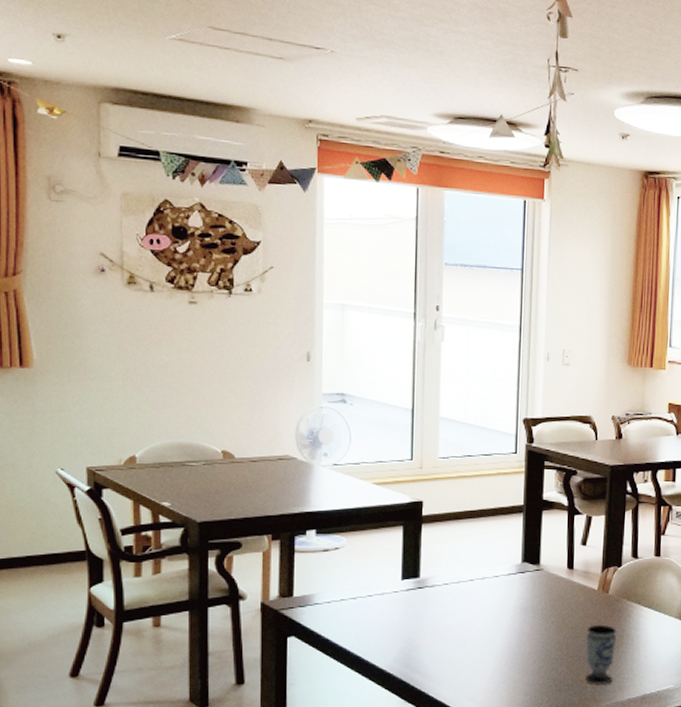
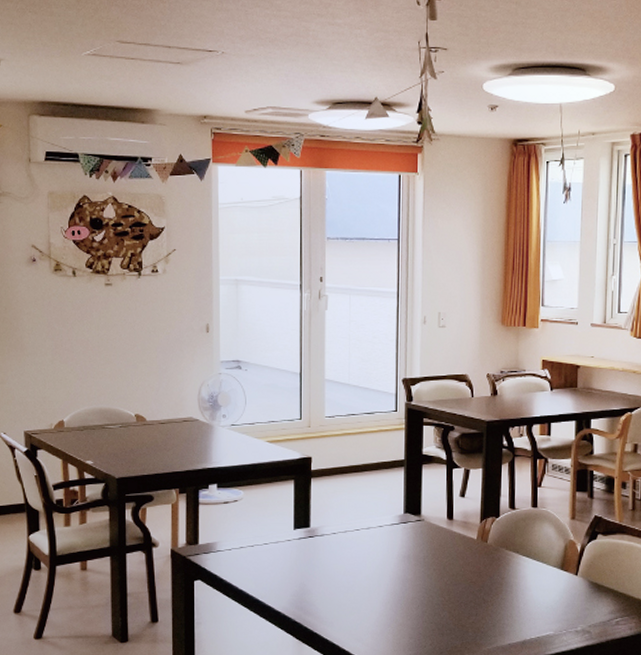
cup: present [585,625,616,684] -> none [466,573,495,629]

